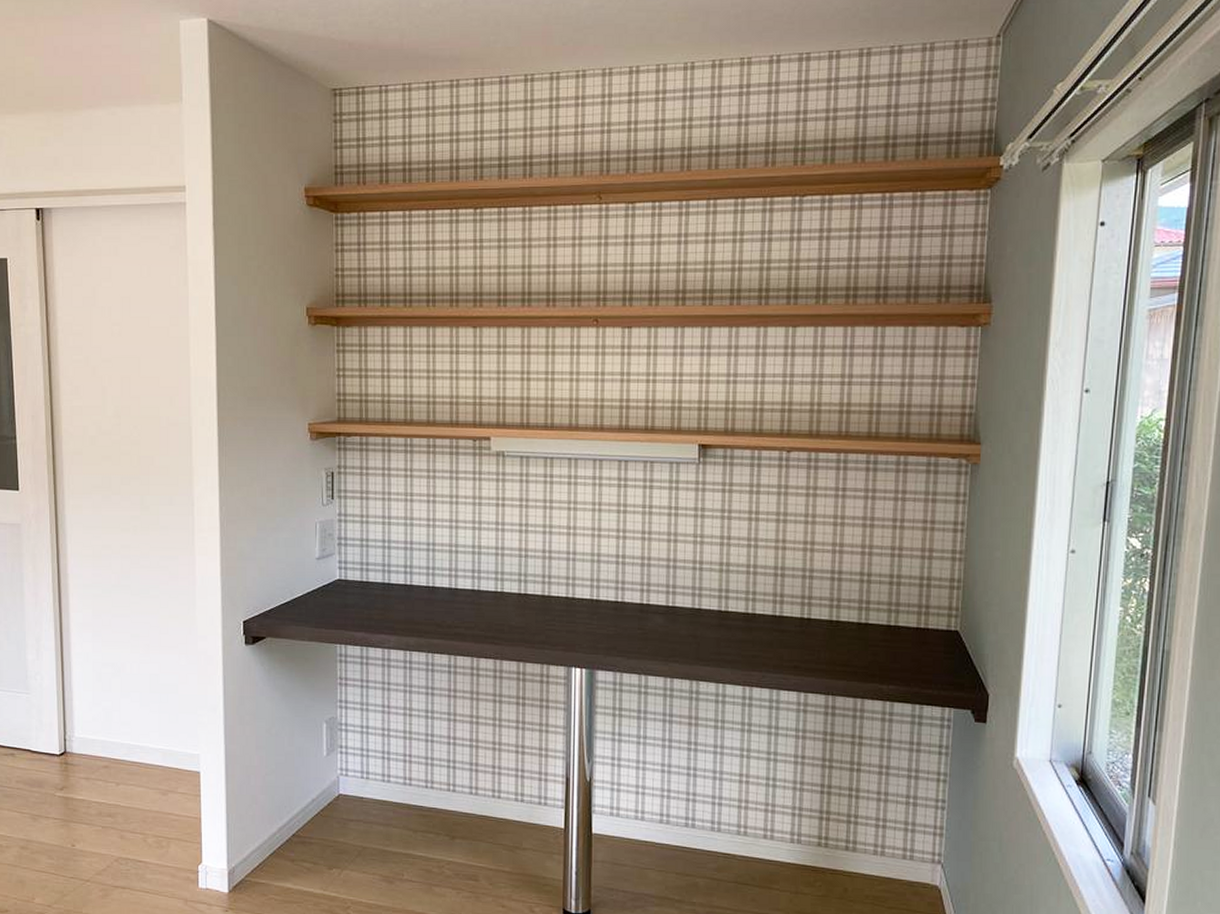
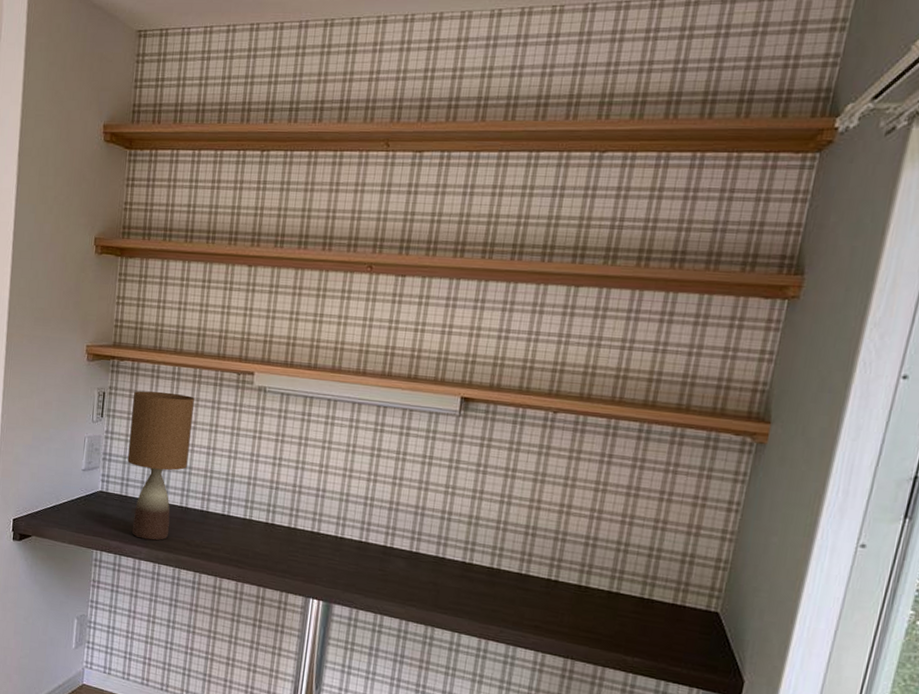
table lamp: none [365,466,430,626] -> present [127,391,194,541]

